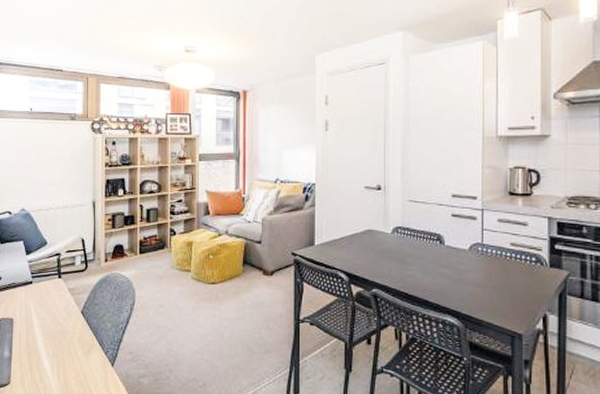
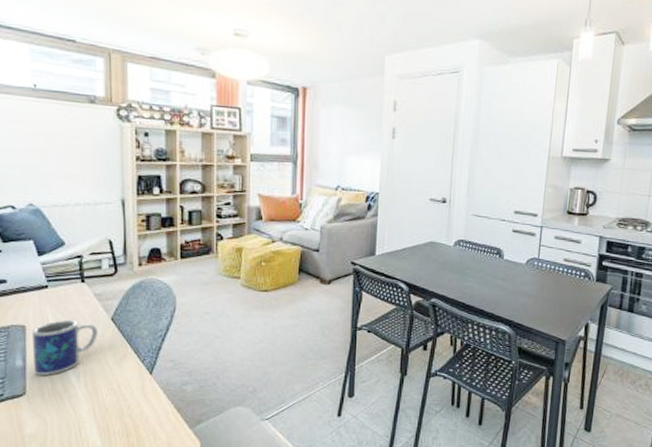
mug: none [18,313,70,366] -> present [32,320,98,375]

